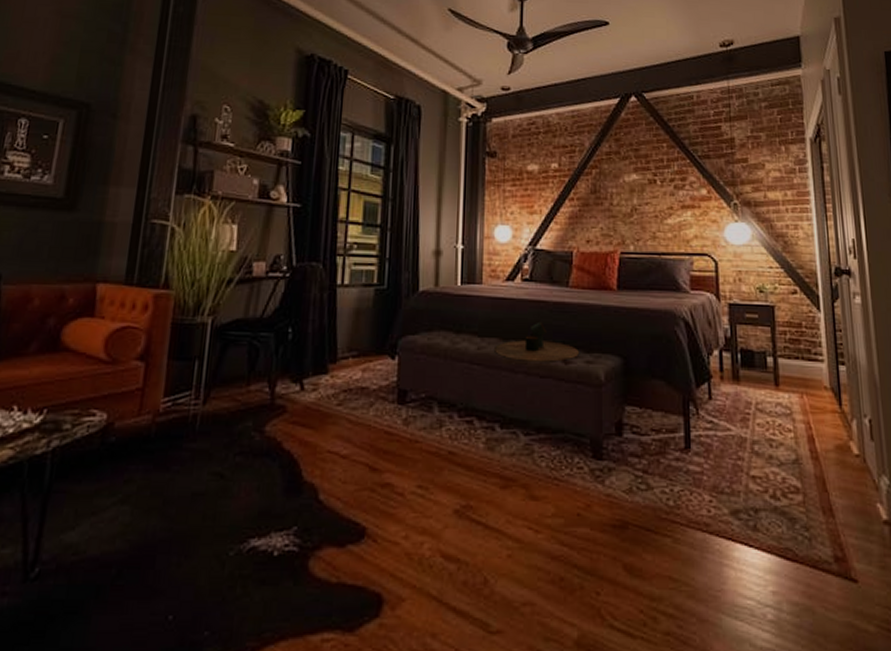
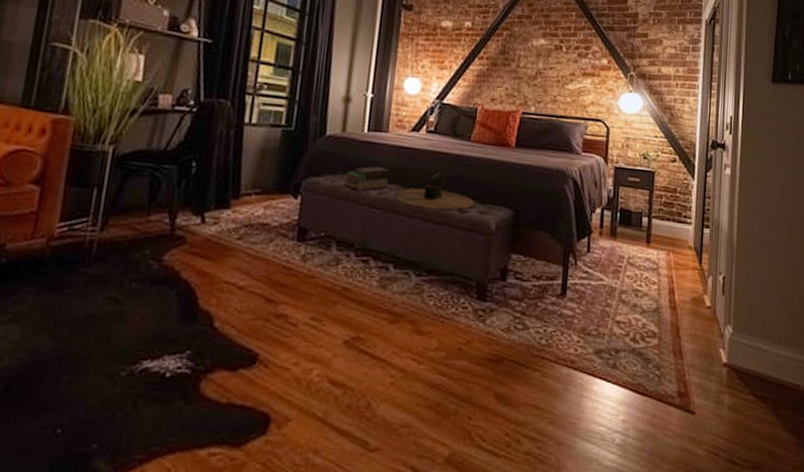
books: none [441,319,488,347] -> present [344,166,390,191]

